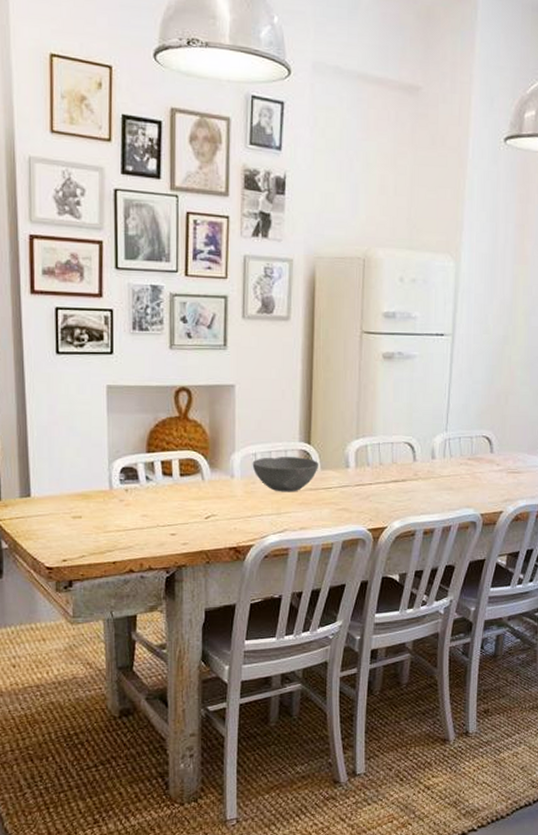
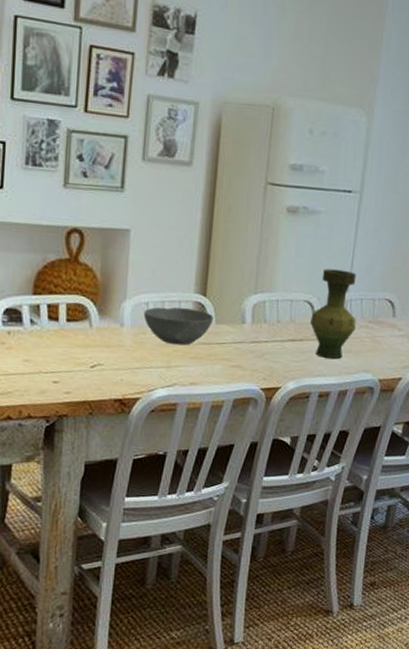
vase: none [412,410,456,496] -> present [310,269,356,359]

